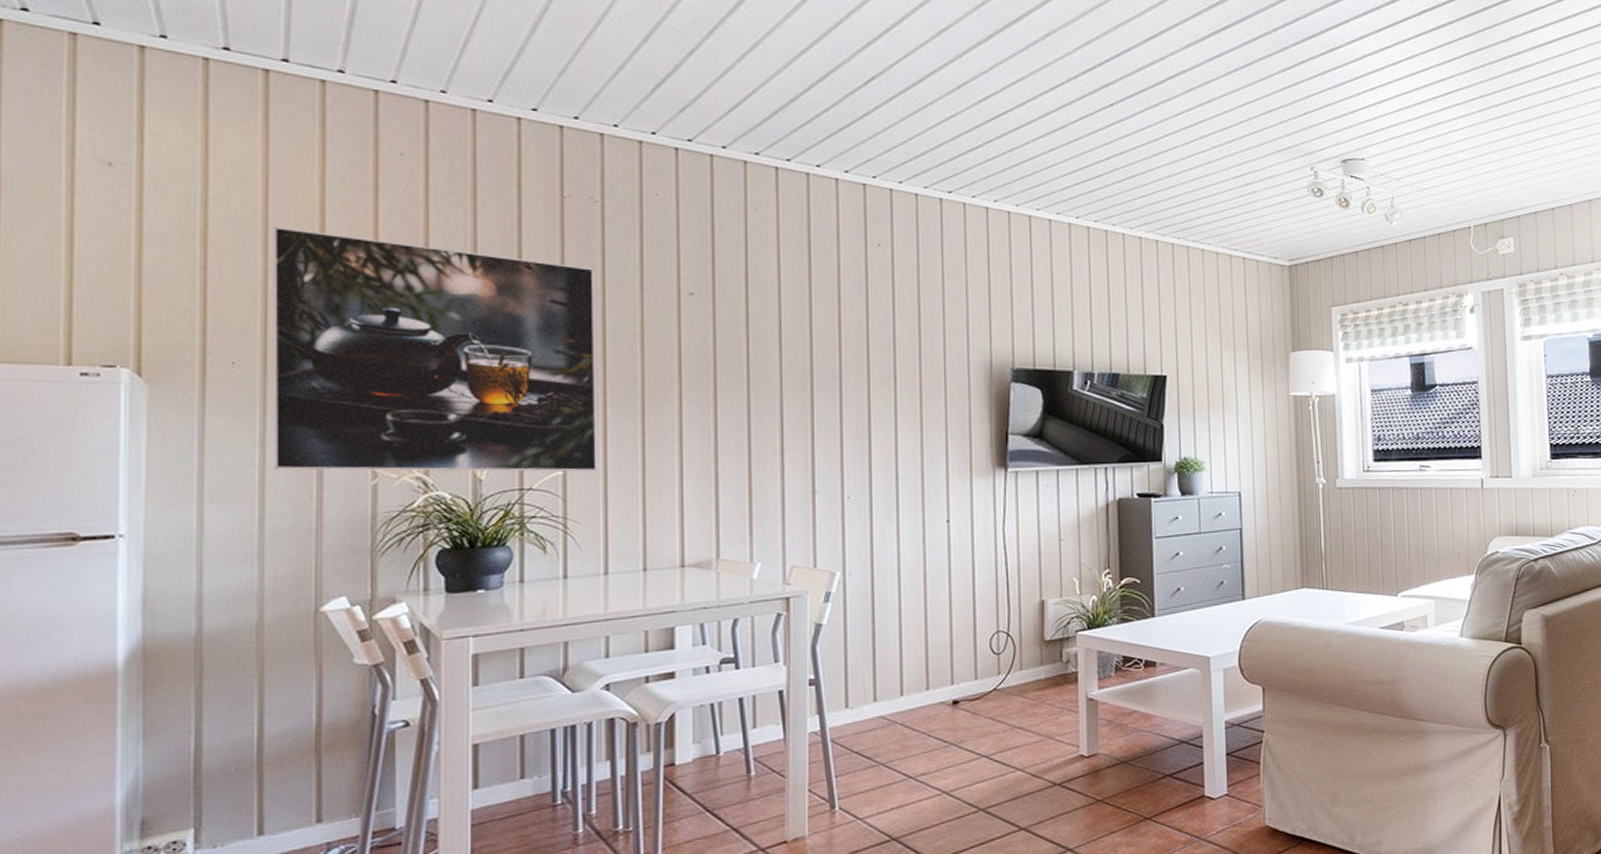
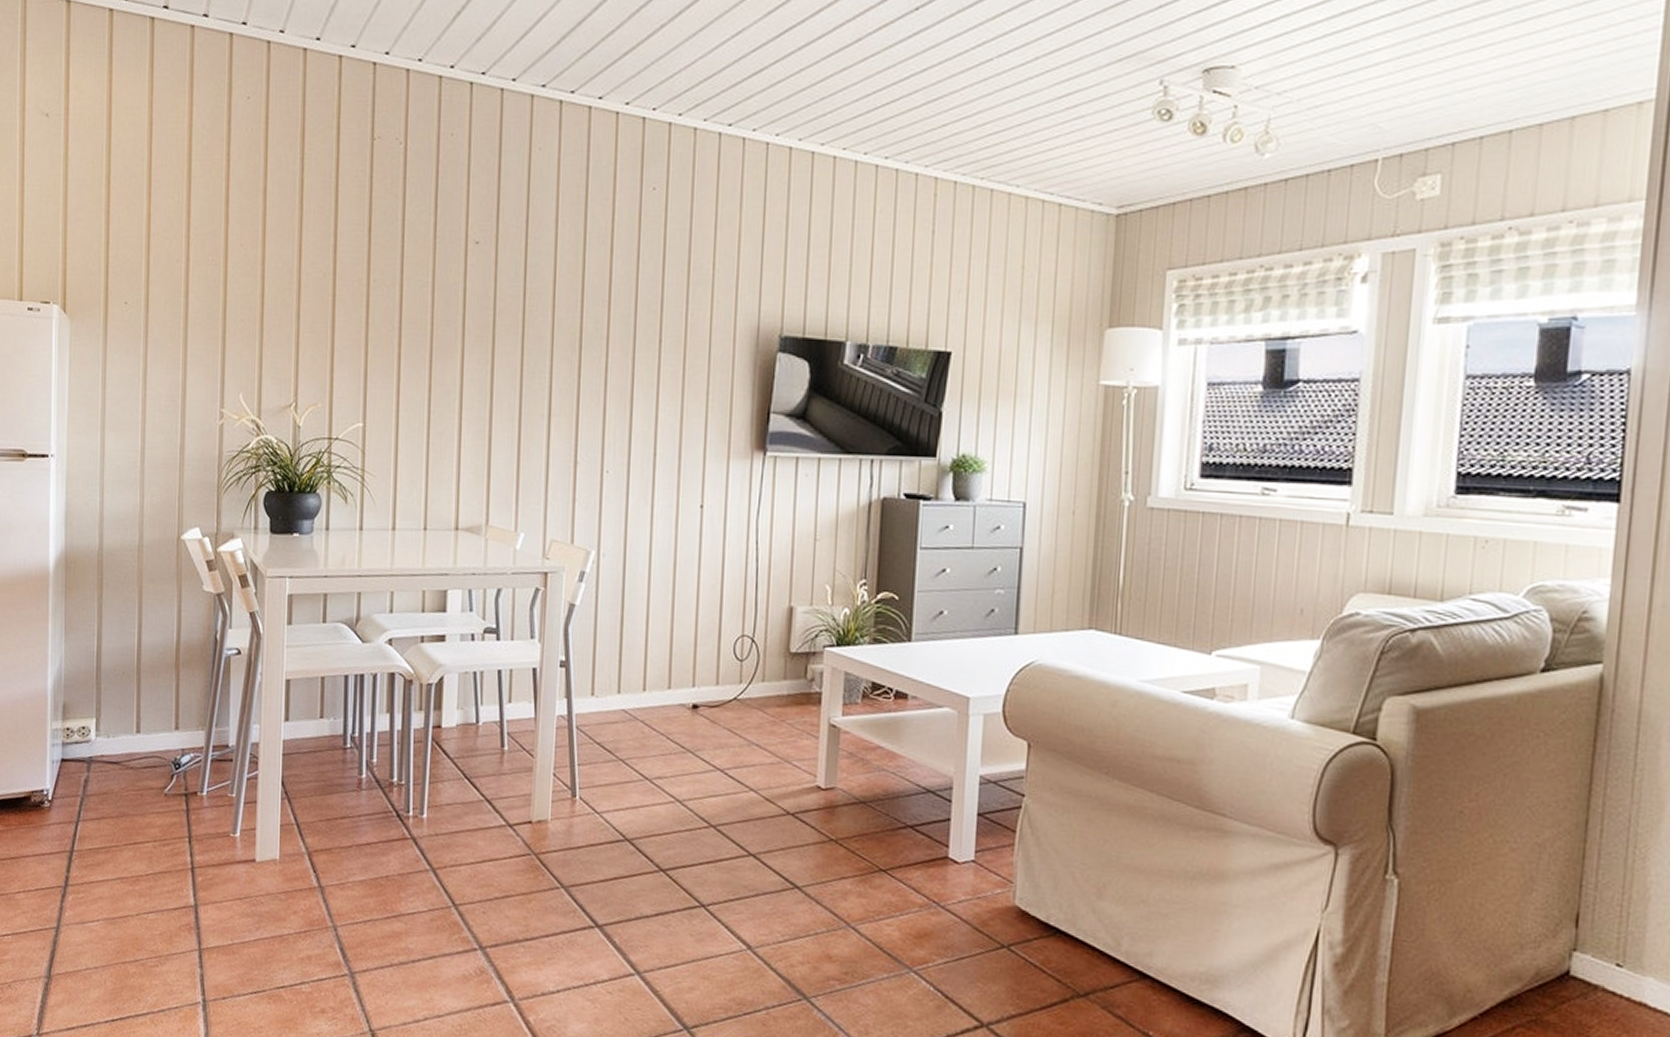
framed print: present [273,227,598,472] -> none [152,173,397,425]

